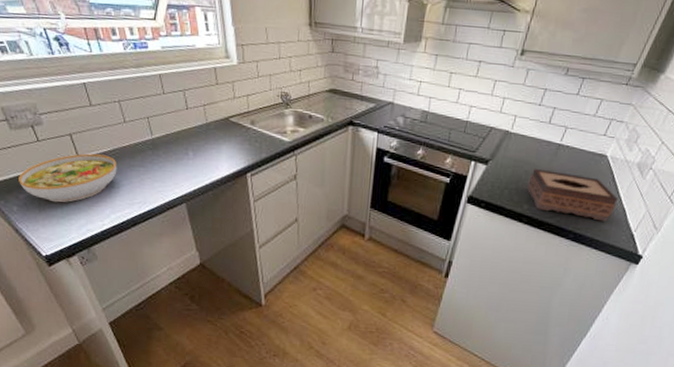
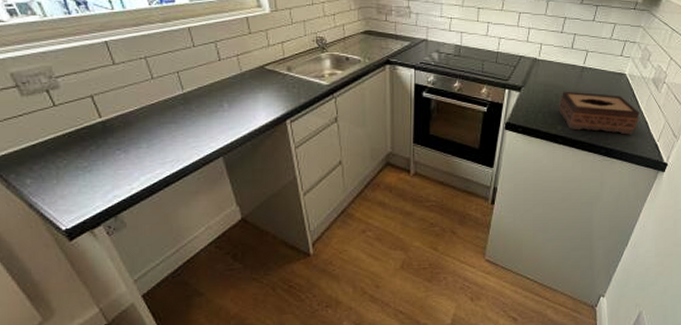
bowl: present [19,153,117,203] -> none [32,114,146,170]

